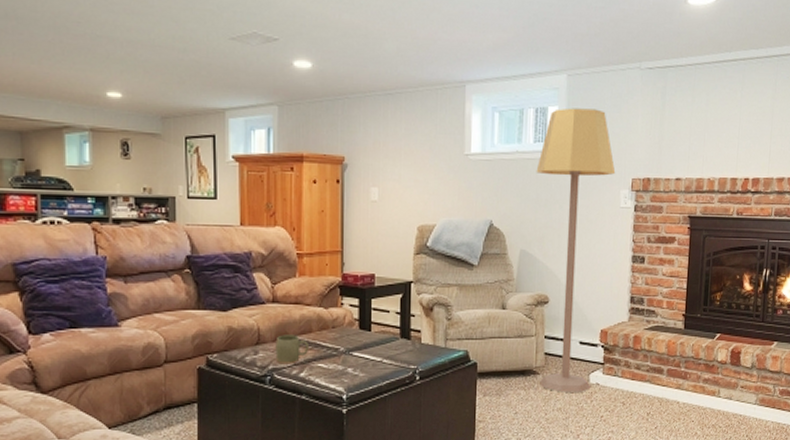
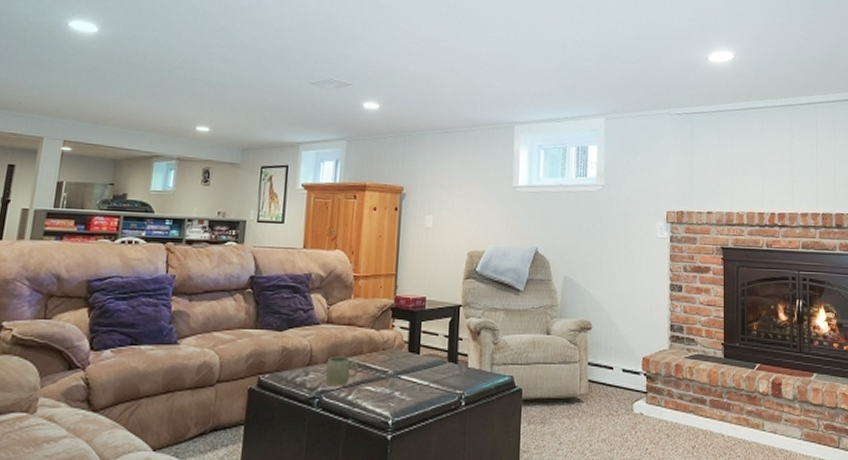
lamp: present [536,108,616,393] -> none [578,147,651,422]

